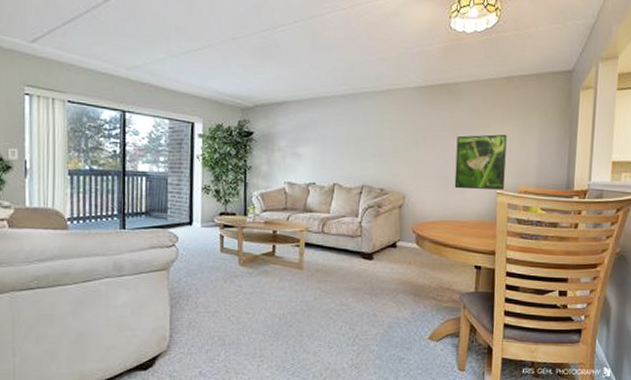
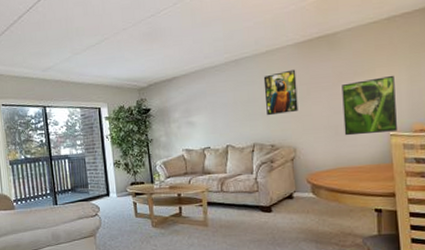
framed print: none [379,113,414,158] -> present [263,69,298,116]

